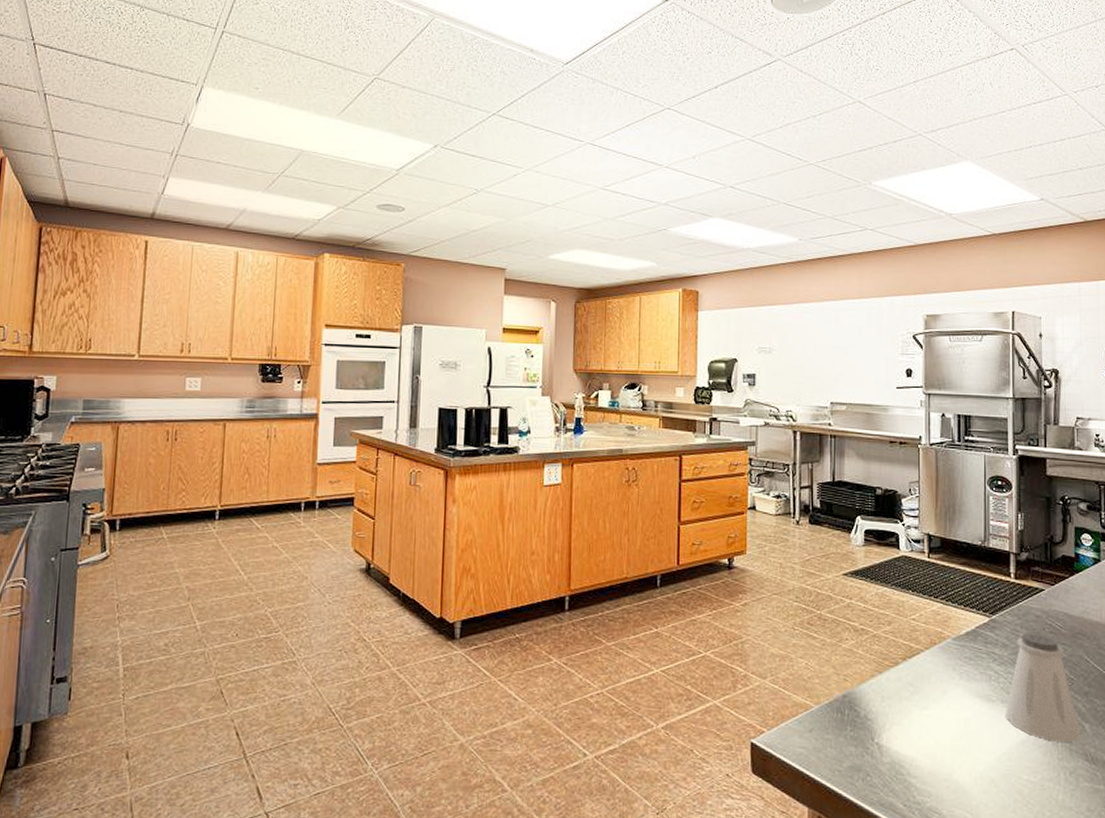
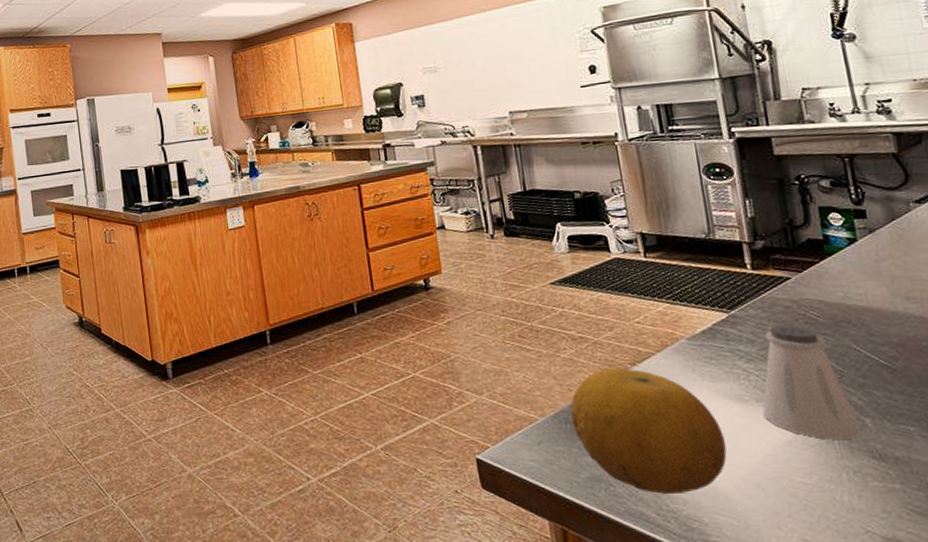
fruit: none [843,661,971,786] -> present [570,368,727,494]

